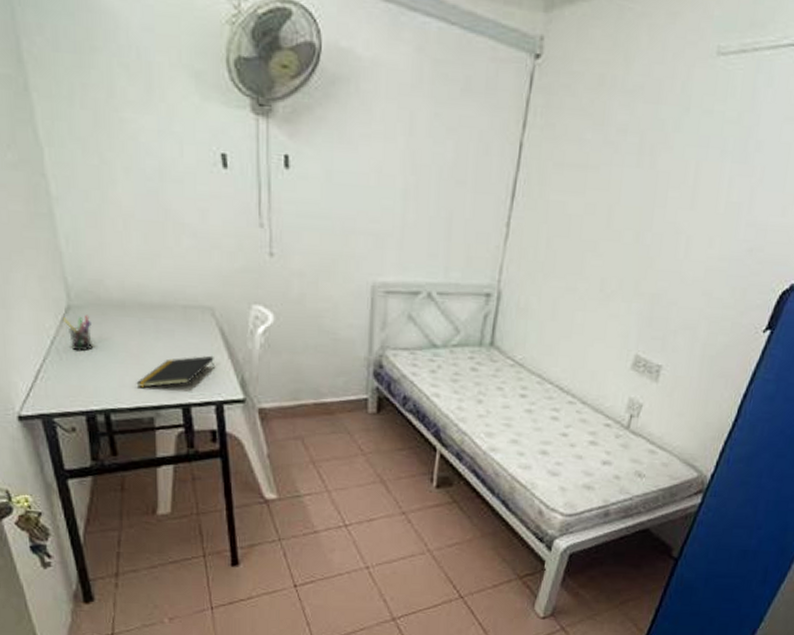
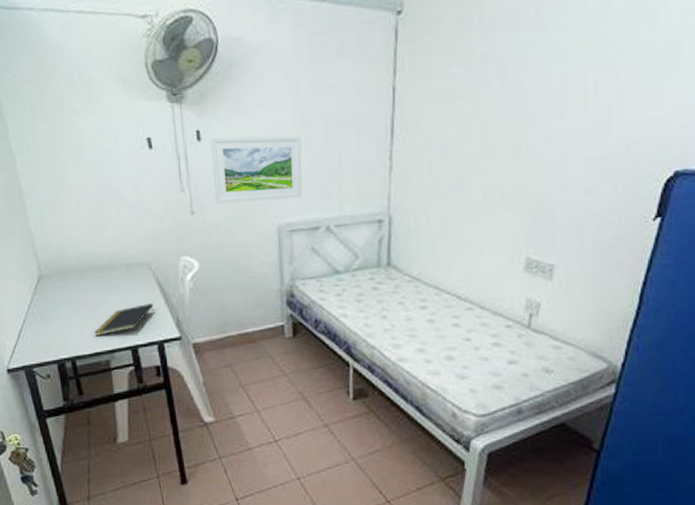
pen holder: present [62,315,93,352] -> none [36,281,59,312]
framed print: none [300,166,409,256] -> present [210,135,303,204]

